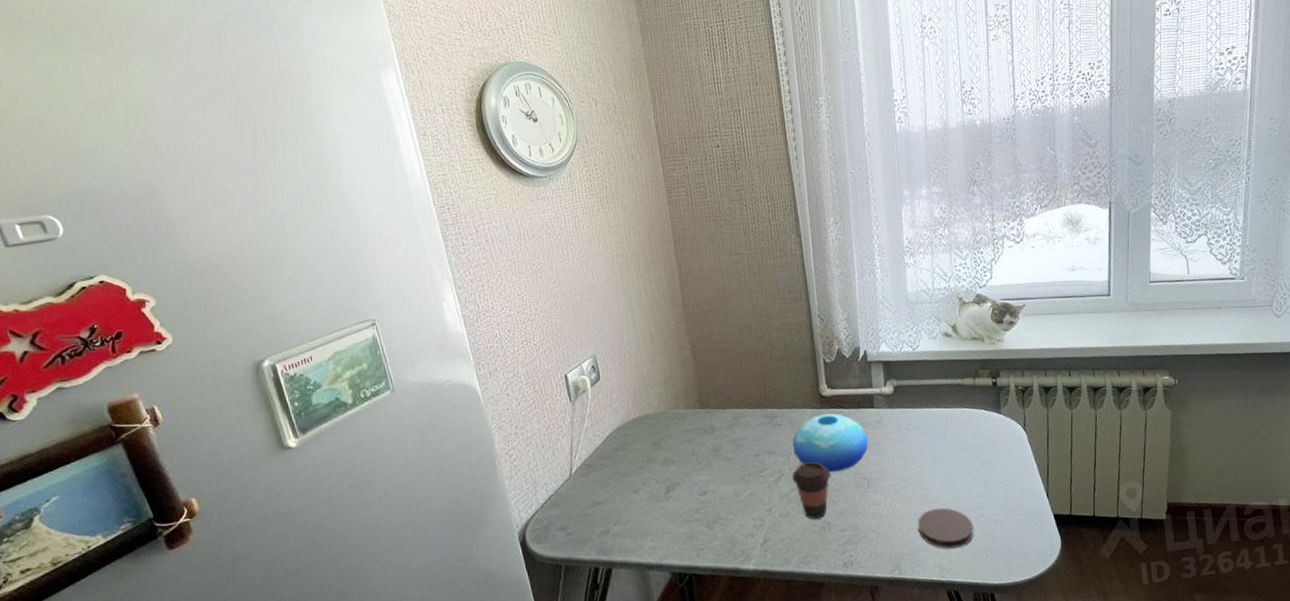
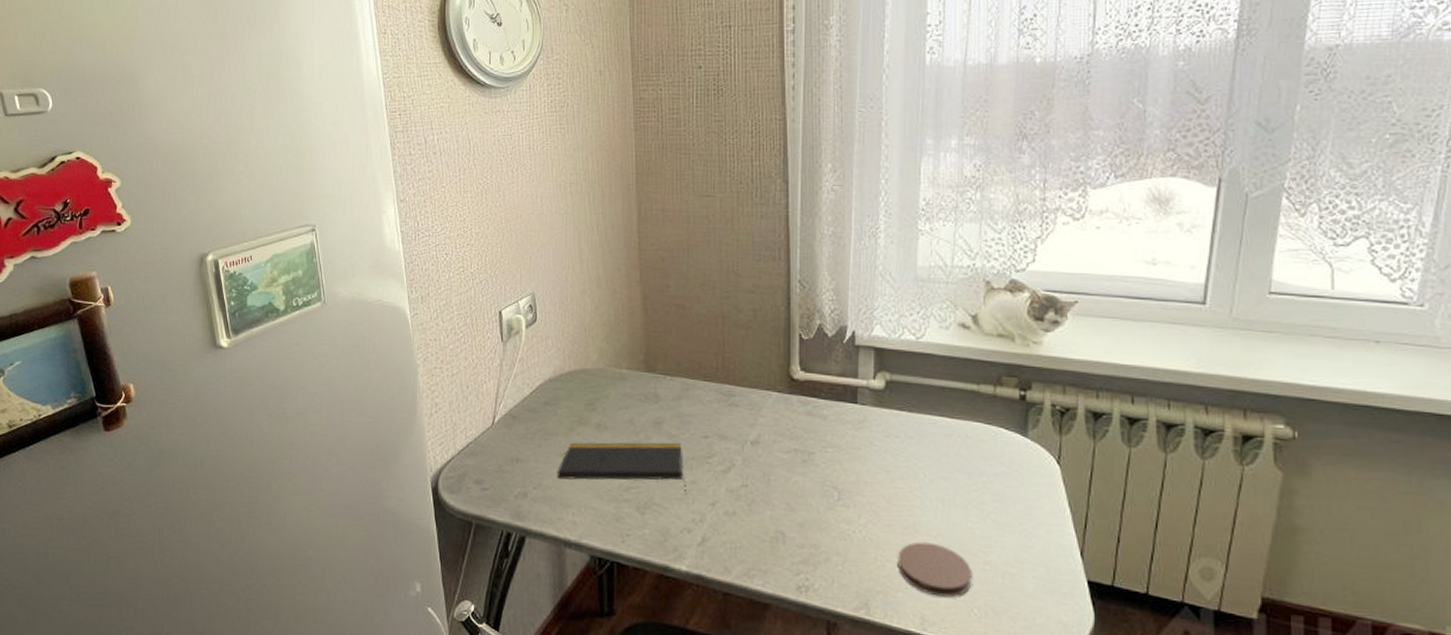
notepad: none [633,463,746,513] -> present [557,442,686,492]
bowl: present [792,413,868,473] -> none [749,401,844,474]
coffee cup: present [792,461,831,520] -> none [745,455,793,527]

